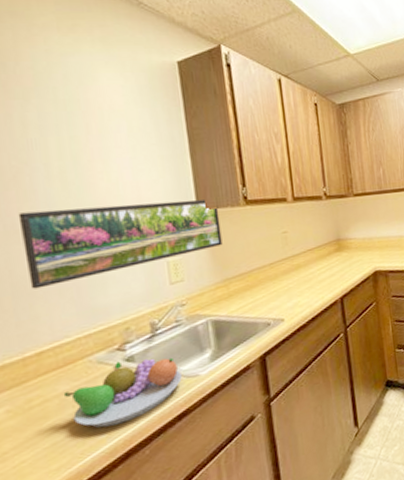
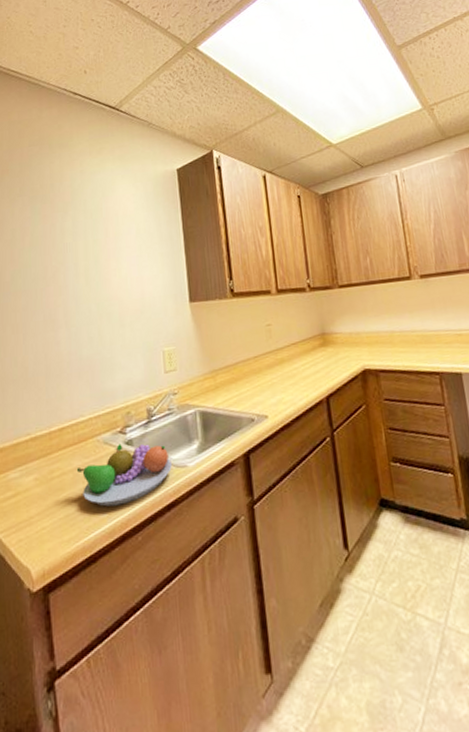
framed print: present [18,200,223,289] -> none [54,293,211,371]

